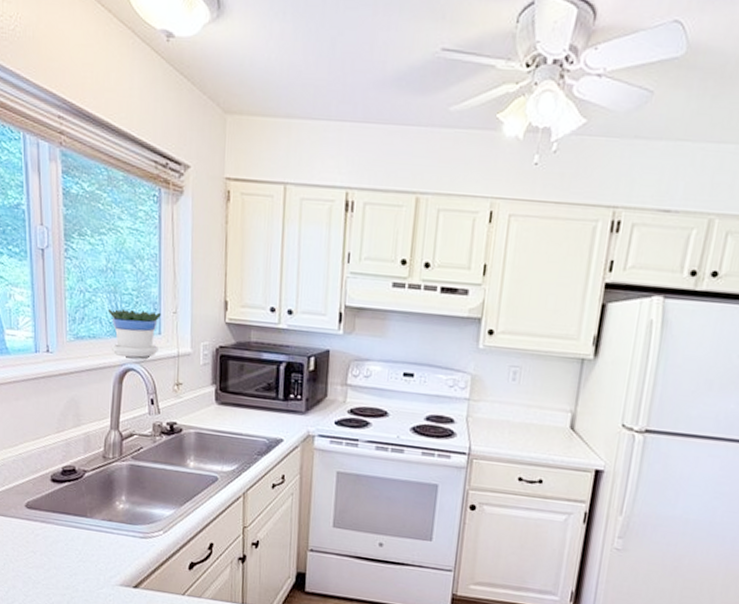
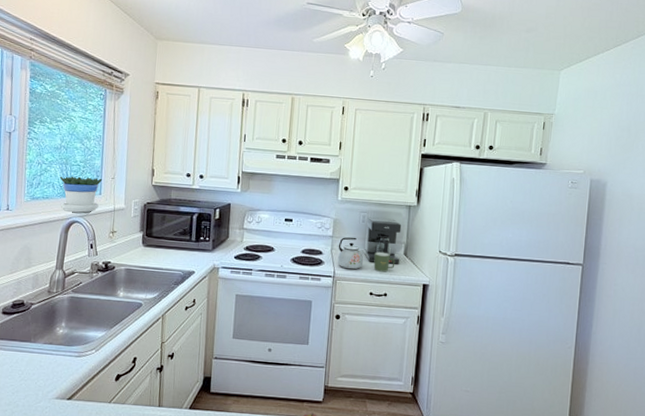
kettle: none [474,400,514,446] -> present [337,237,365,270]
coffee maker: none [512,373,570,441] -> present [363,217,402,264]
mug: none [525,422,557,451] -> present [373,251,395,272]

